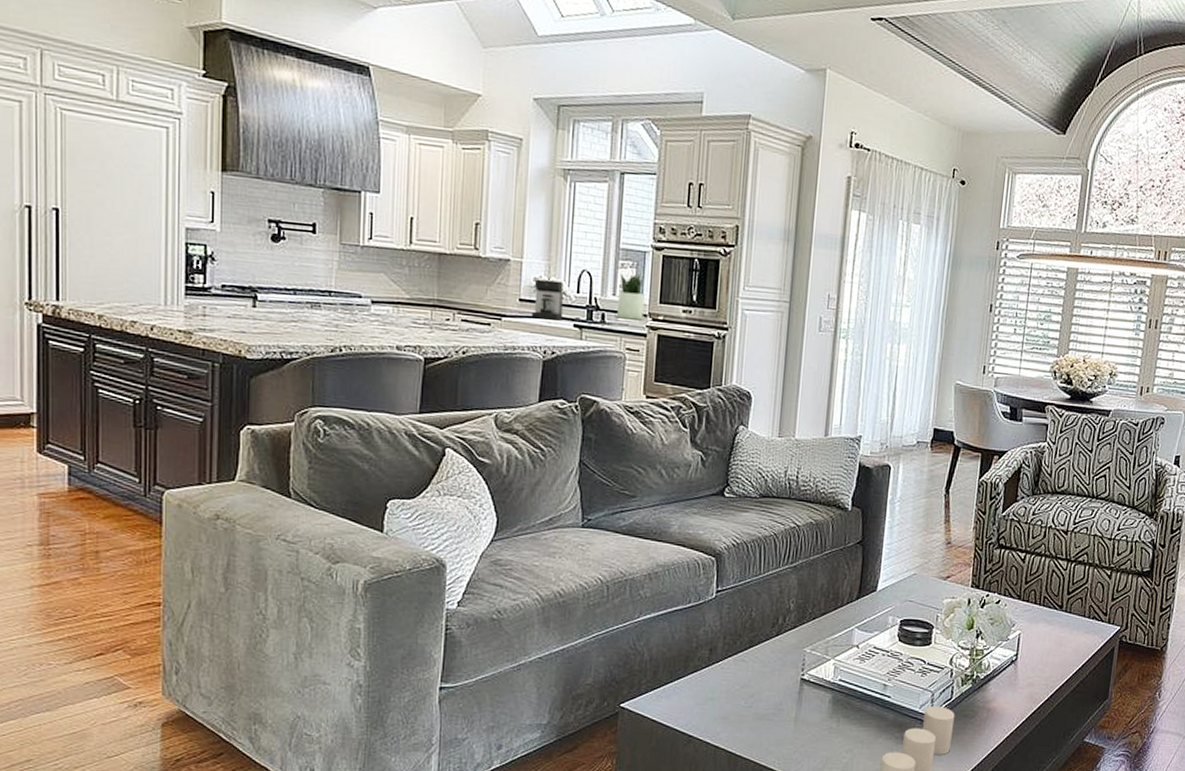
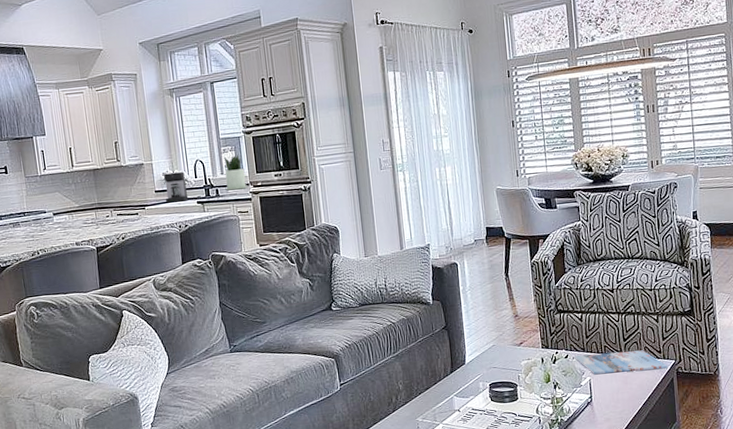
magazine: none [1007,603,1112,635] -> present [575,350,668,374]

